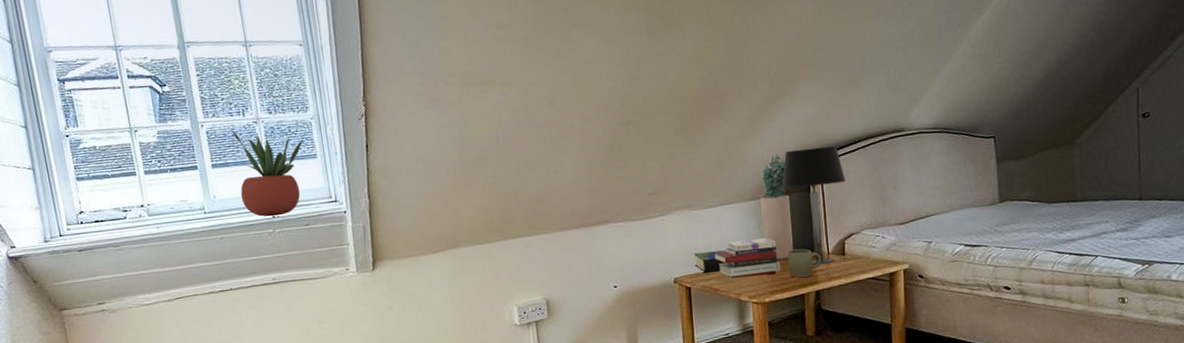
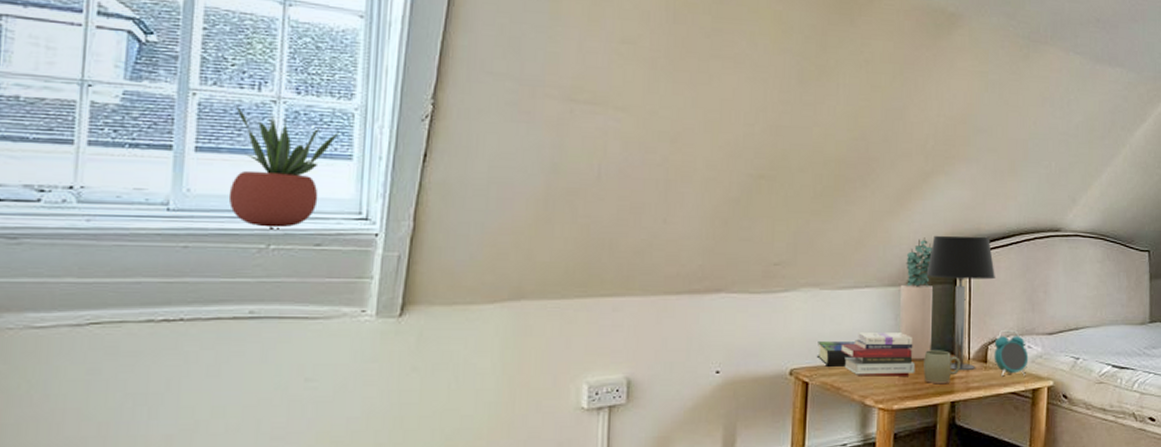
alarm clock: none [850,224,884,265] -> present [994,330,1029,377]

